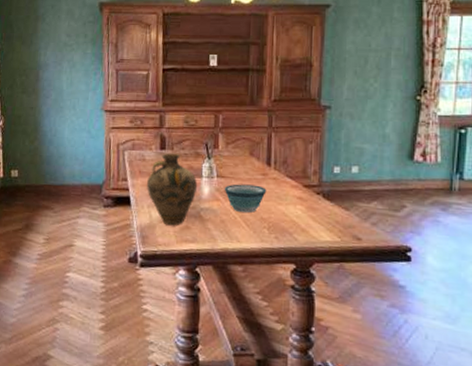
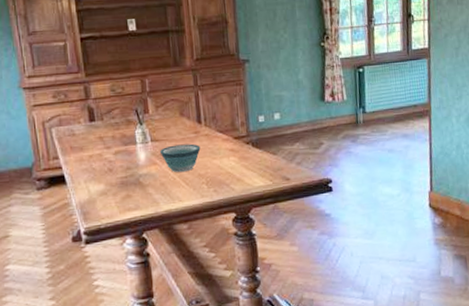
jug: present [147,153,198,226] -> none [80,123,134,198]

